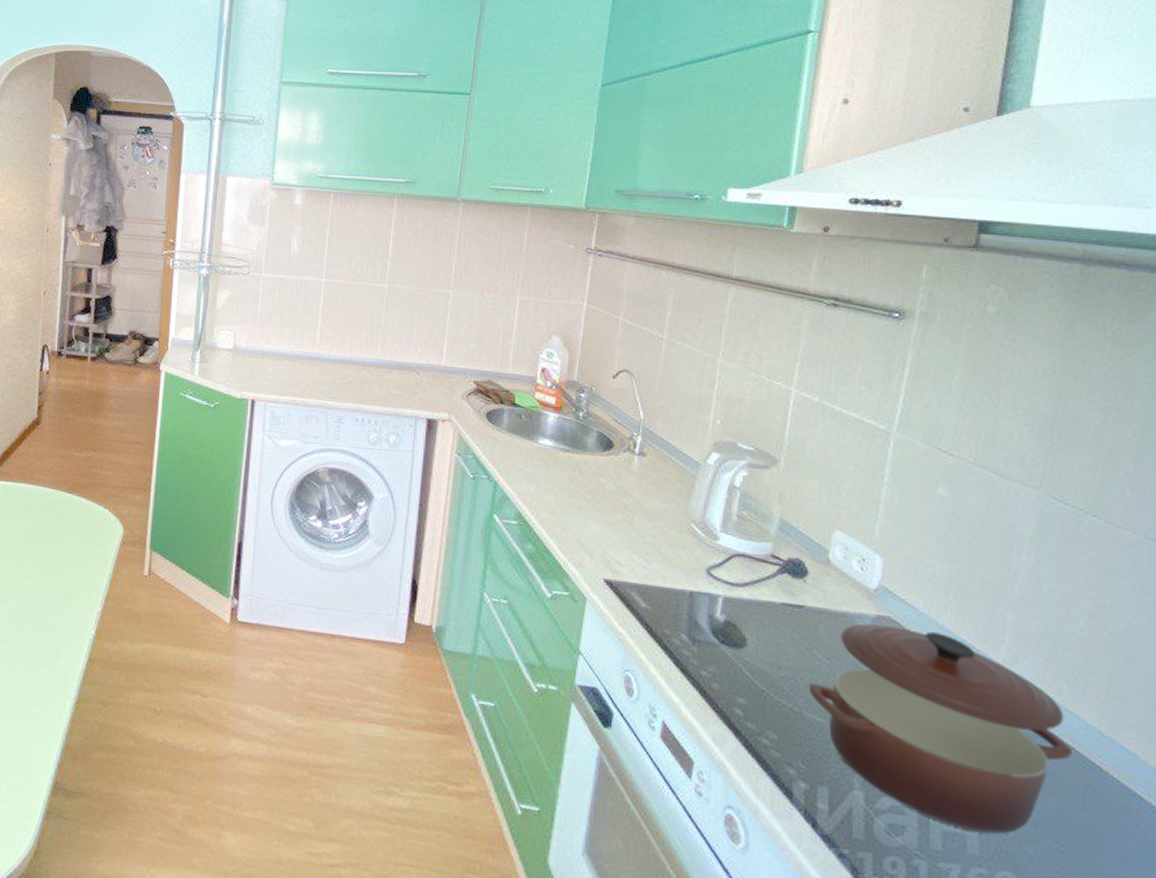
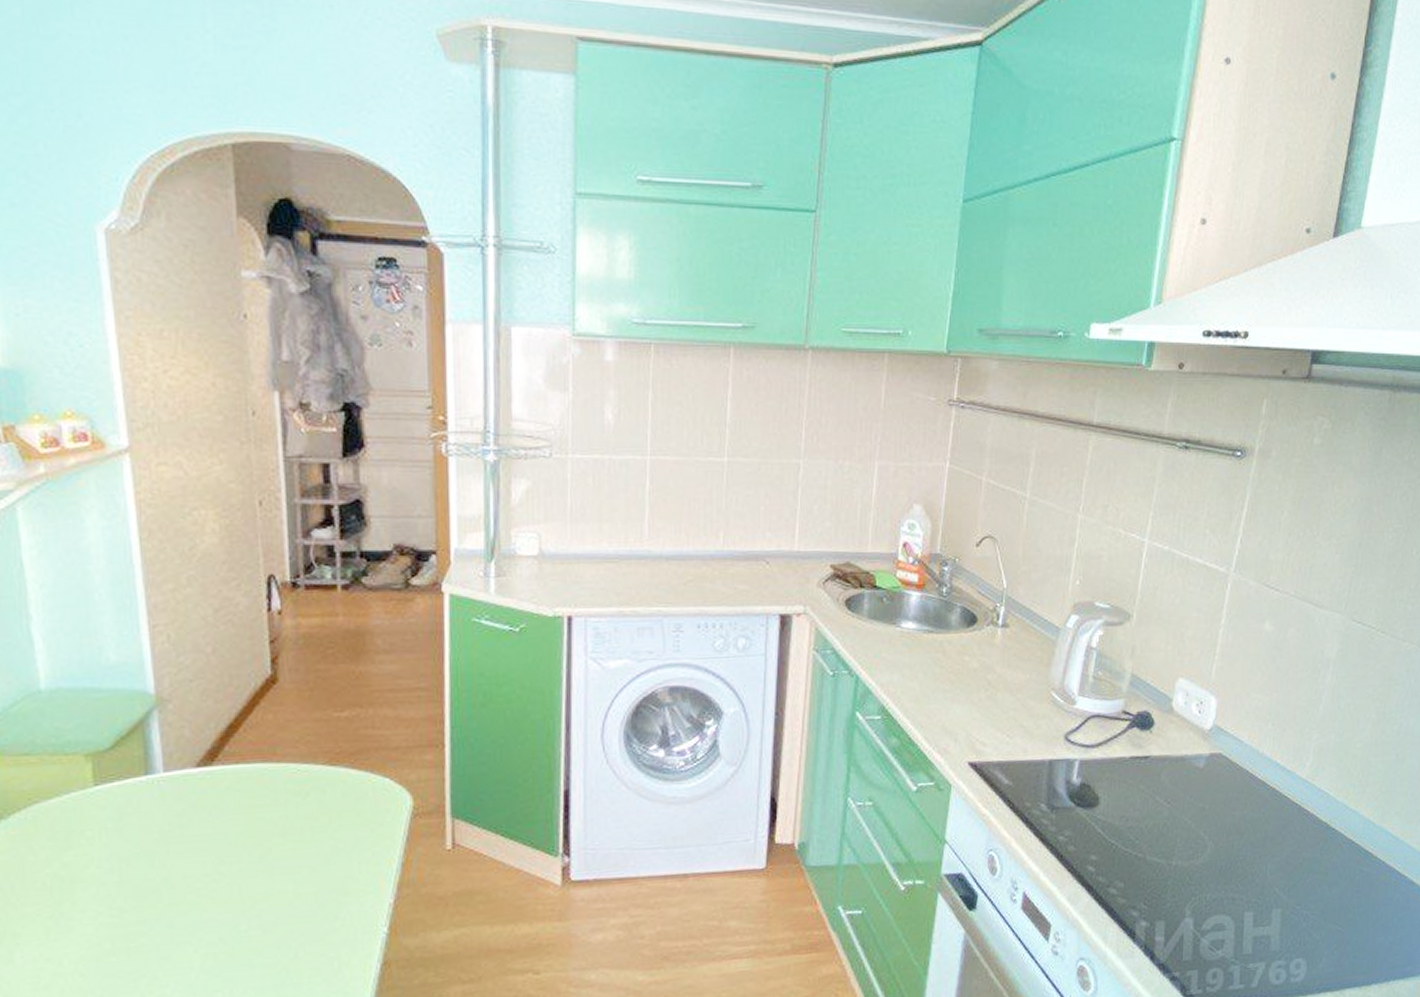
saucepan: present [808,622,1073,834] -> none [1151,760,1353,932]

